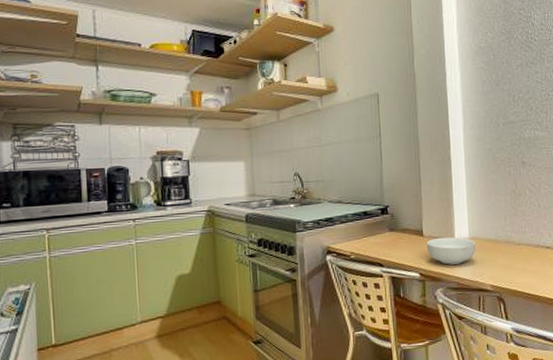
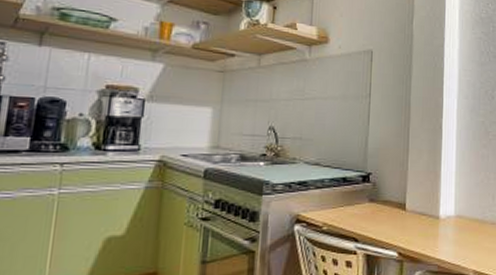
cereal bowl: present [426,237,476,265] -> none [408,213,461,245]

